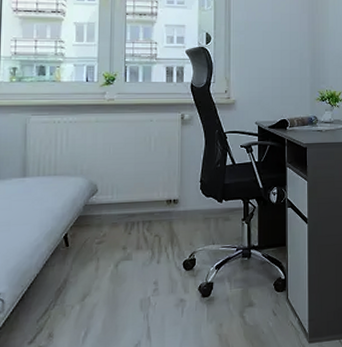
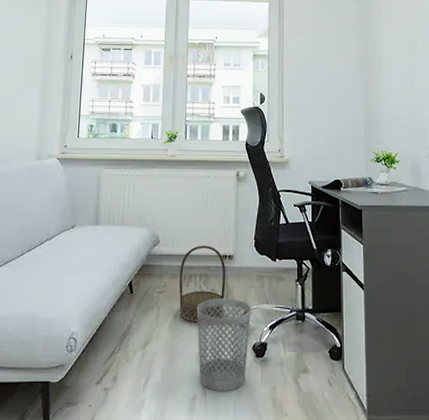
basket: none [120,191,171,270] -> present [179,245,226,323]
wastebasket: none [139,242,197,335] -> present [196,298,251,392]

